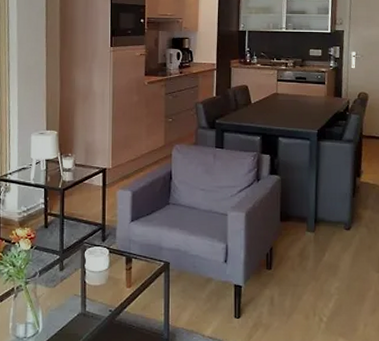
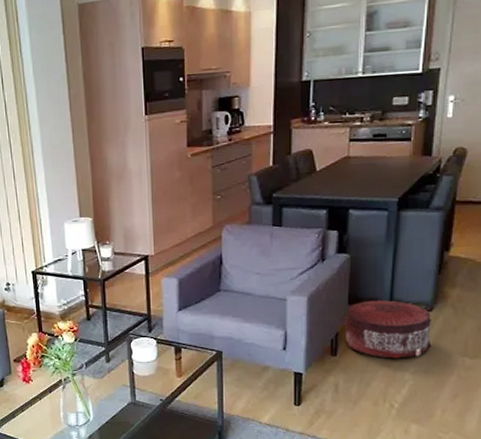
pouf: none [277,218,352,273] -> present [344,299,432,359]

